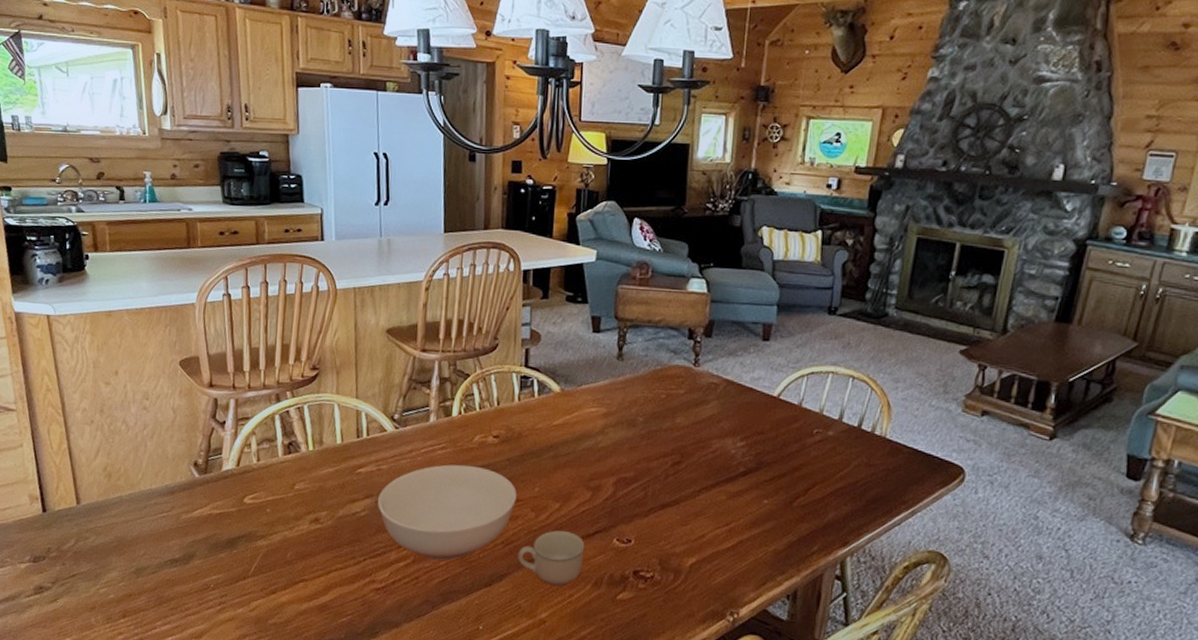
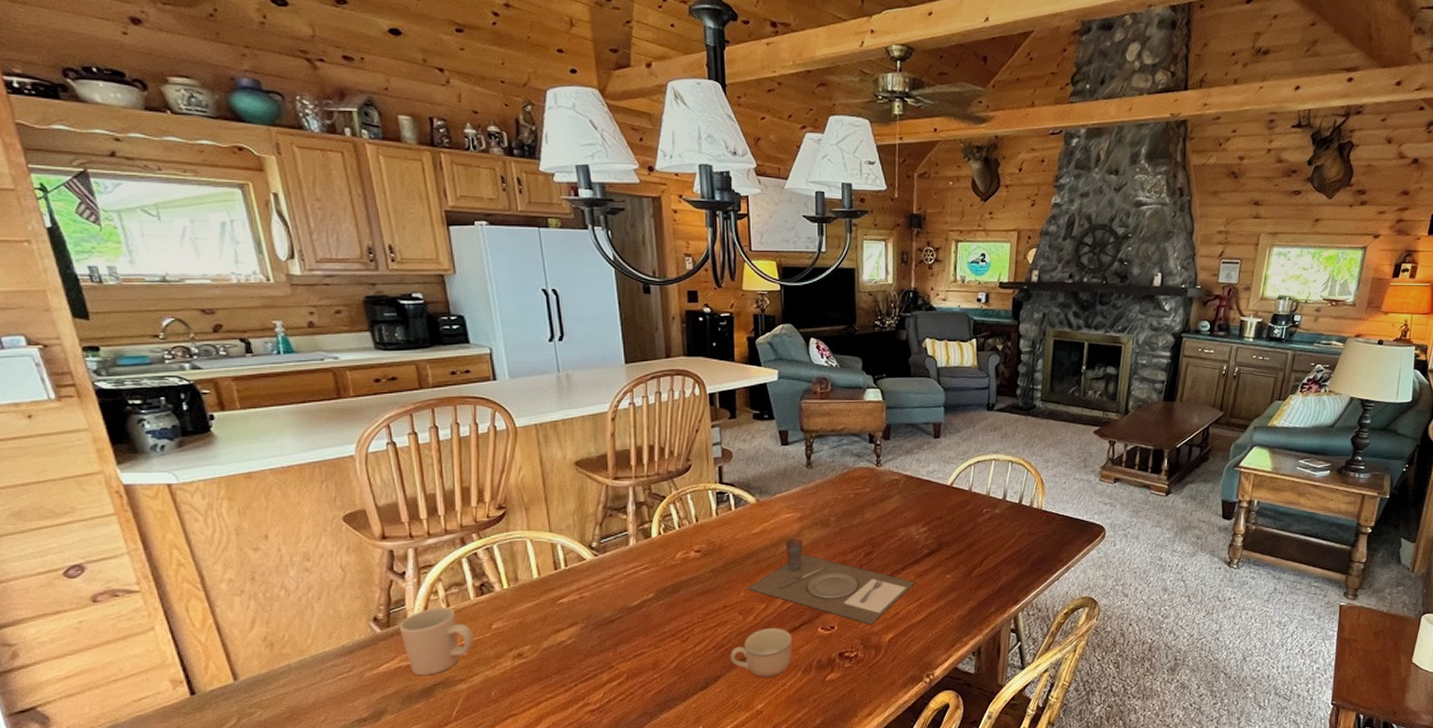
mug: none [214,460,278,527] -> present [398,607,475,676]
bowl: present [377,464,518,560] -> none [583,581,724,674]
place setting: none [543,435,727,545] -> present [748,538,916,625]

